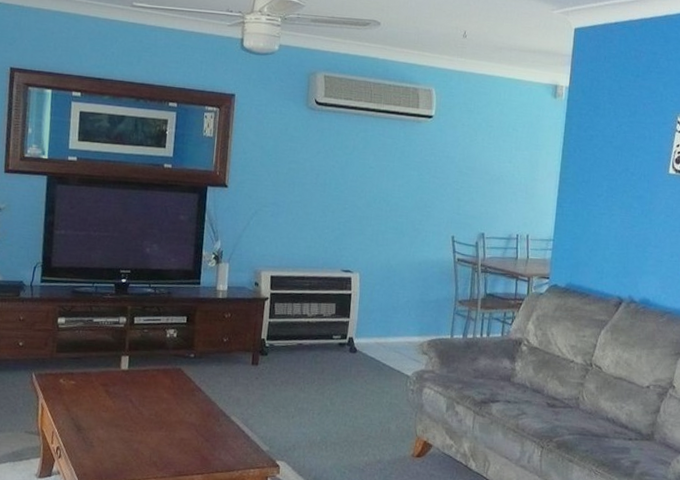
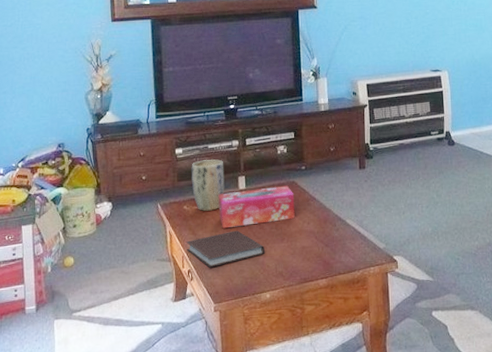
notebook: none [58,412,141,448] -> present [186,230,265,268]
plant pot: none [71,333,108,388] -> present [191,159,225,211]
tissue box: none [96,371,179,409] -> present [218,185,295,229]

